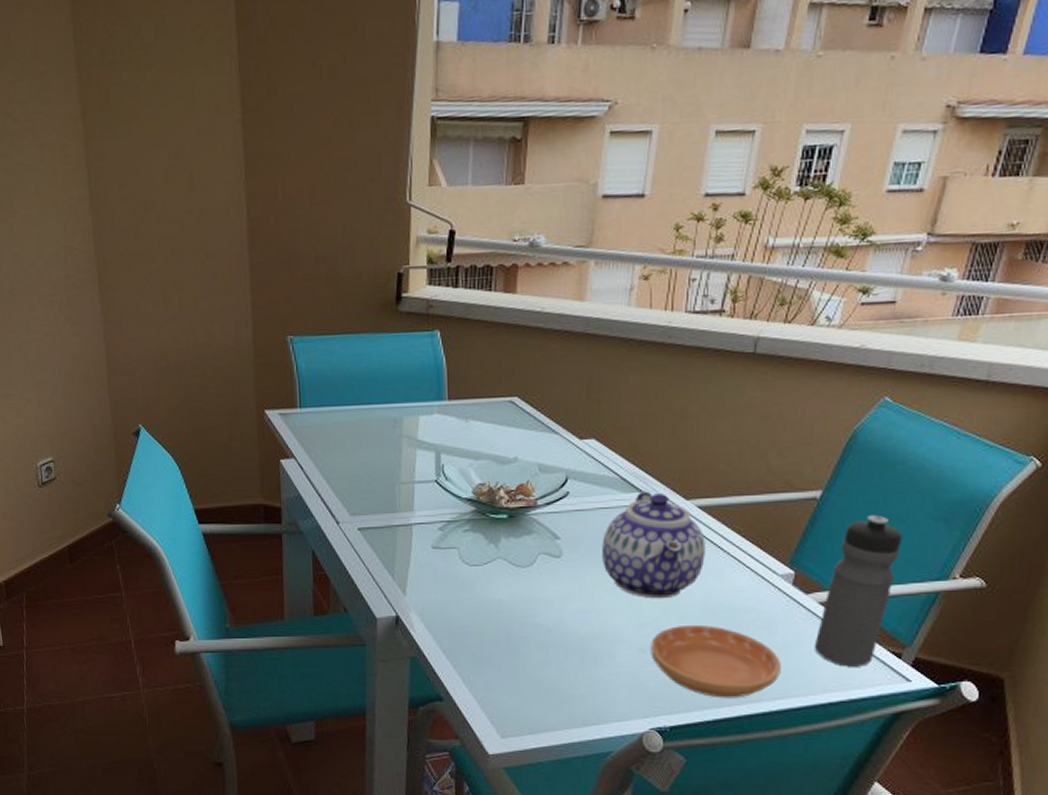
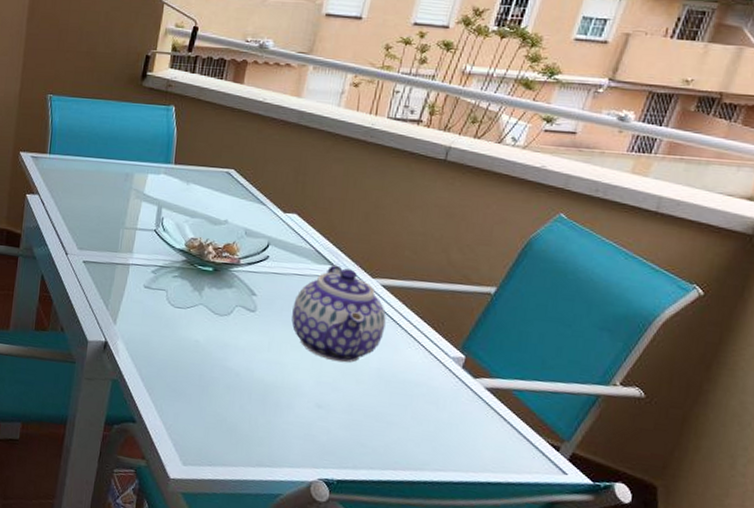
saucer: present [651,624,781,698] -> none [326,388,446,464]
water bottle: present [814,514,903,667] -> none [477,315,569,453]

